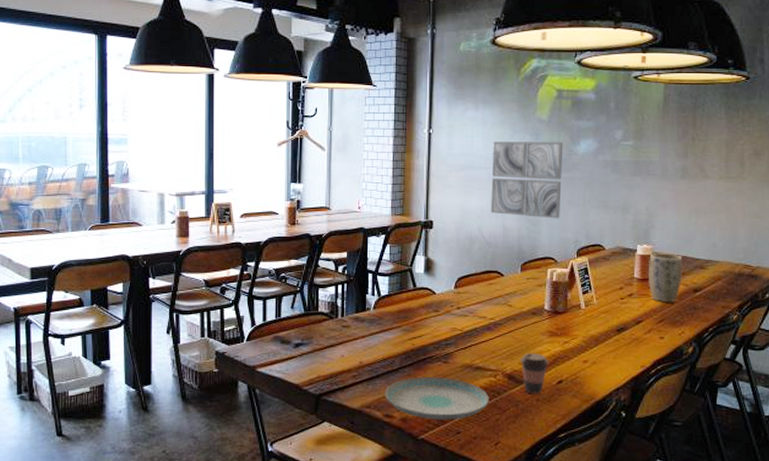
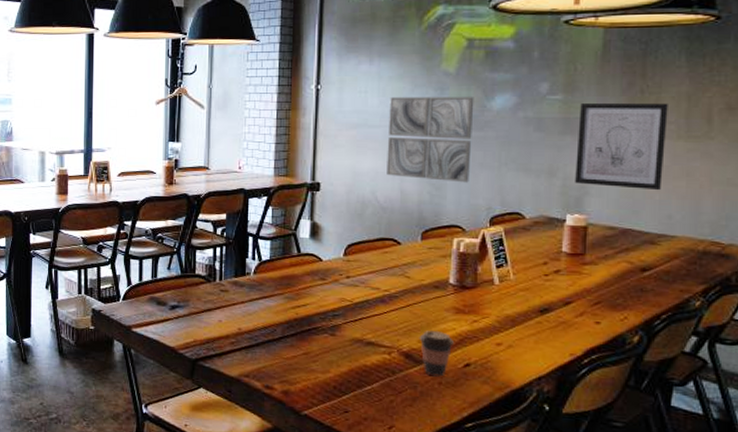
plate: present [385,377,489,421] -> none [265,348,382,397]
wall art: none [644,149,712,223] -> present [575,103,668,191]
plant pot: present [648,253,683,302] -> none [580,224,627,282]

